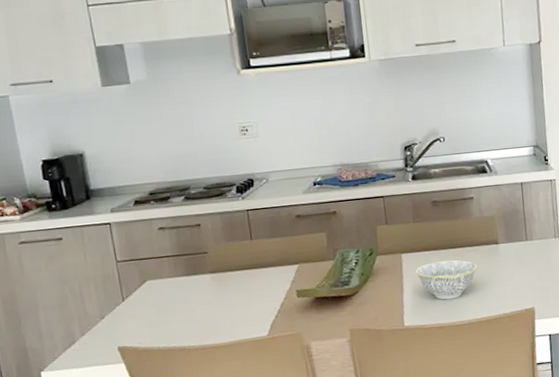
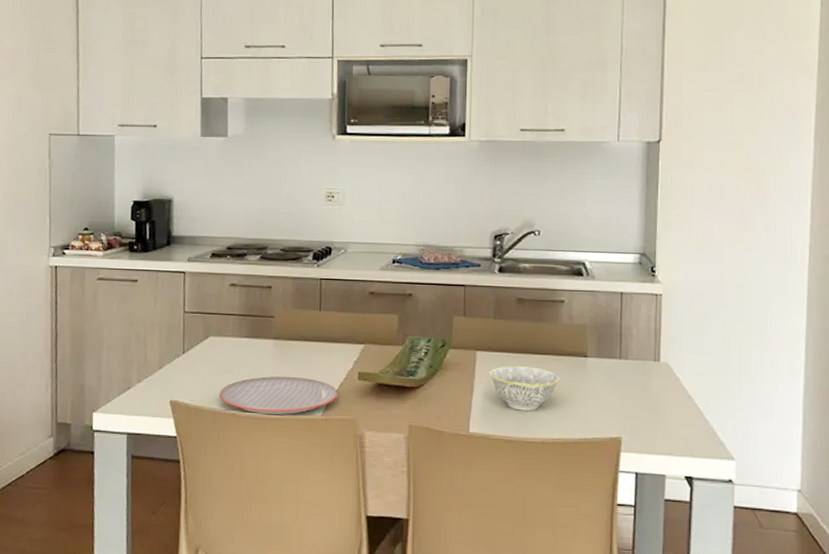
plate: none [166,303,280,344] -> present [219,376,338,415]

